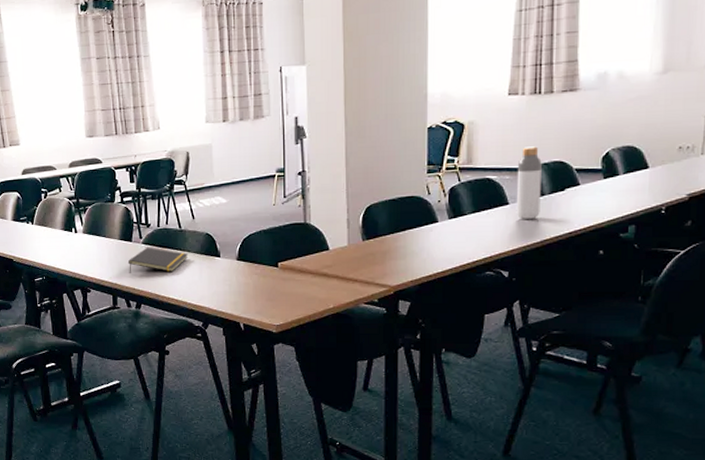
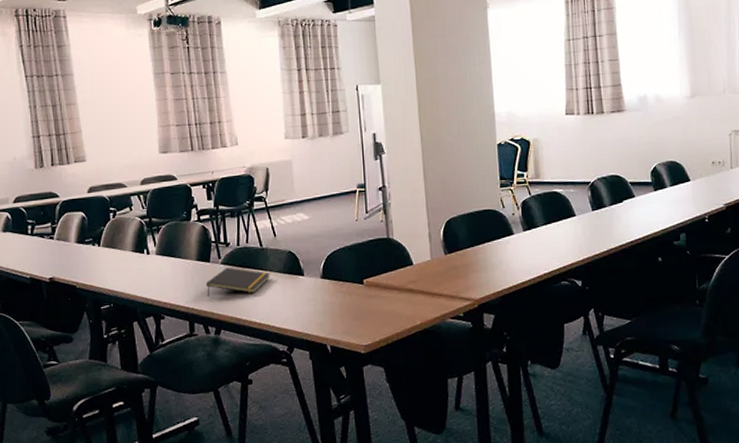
bottle: present [516,146,542,219] -> none [579,162,604,230]

